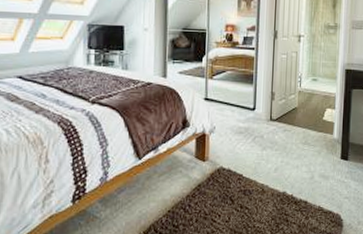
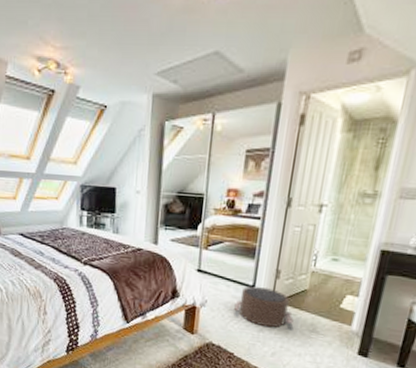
pouf: none [240,108,289,145] -> present [234,286,293,328]

